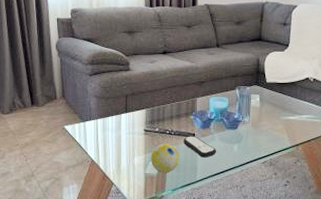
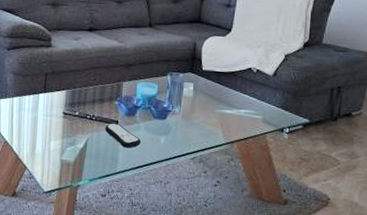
decorative ball: present [151,143,179,173] -> none [68,129,100,161]

